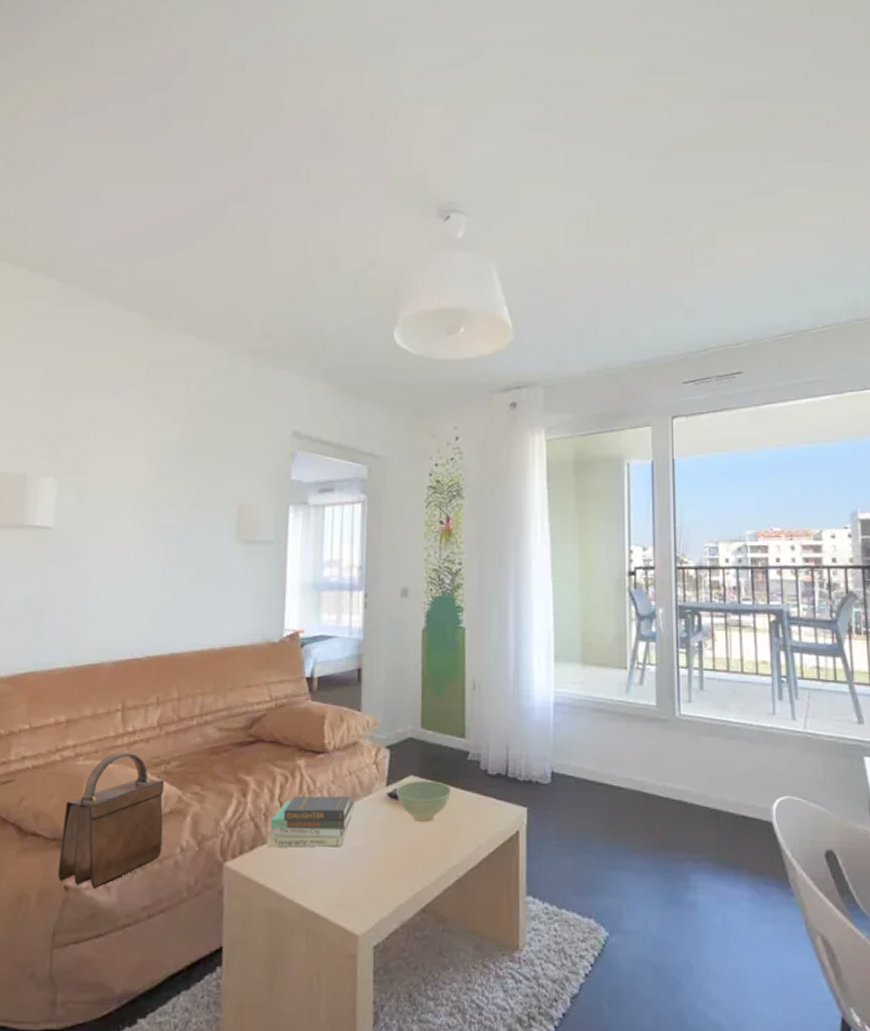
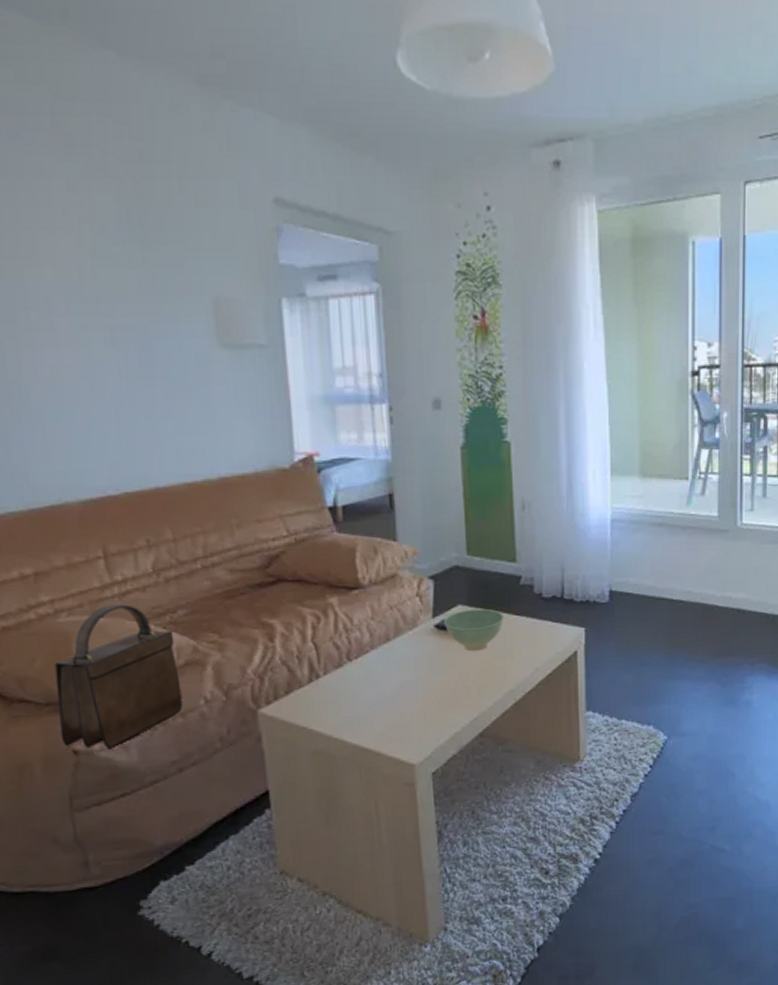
books: present [266,795,355,848] -> none [303,631,400,691]

